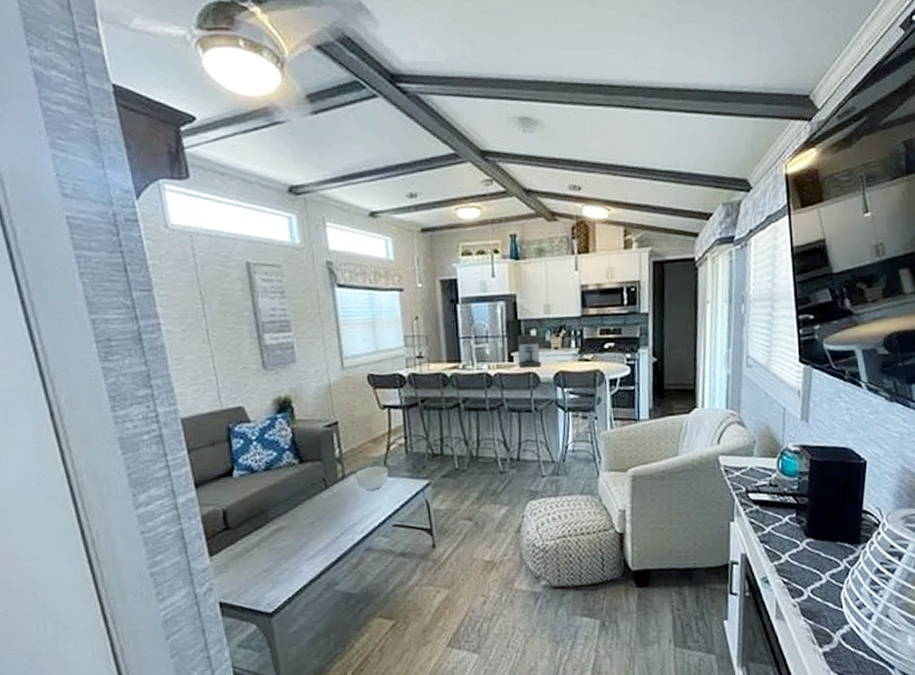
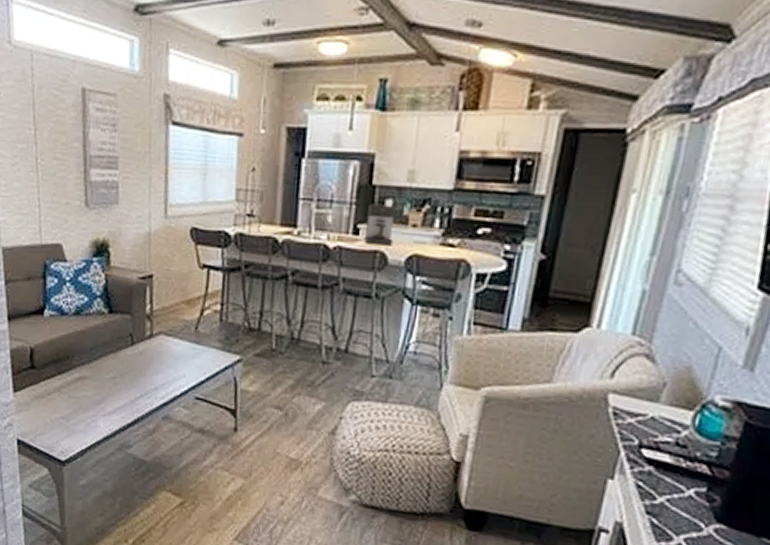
bowl: present [355,465,389,491] -> none [163,329,199,356]

